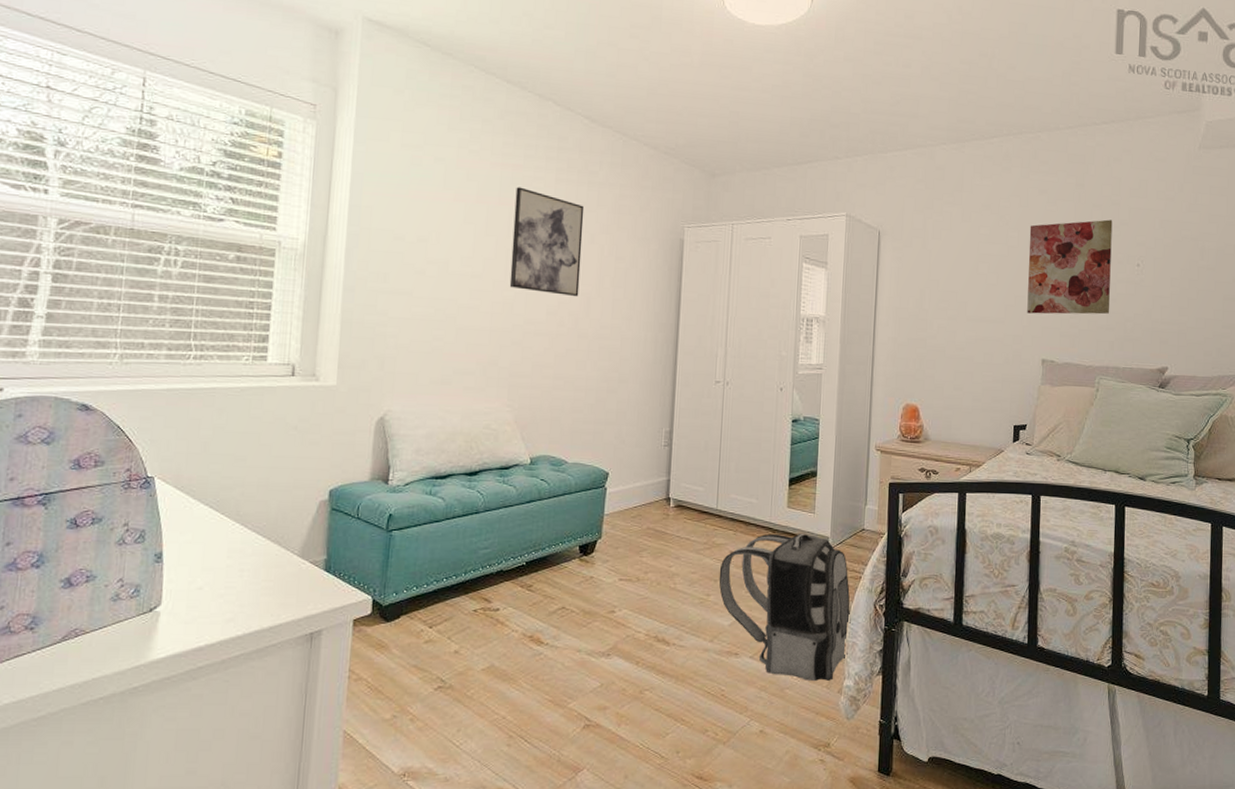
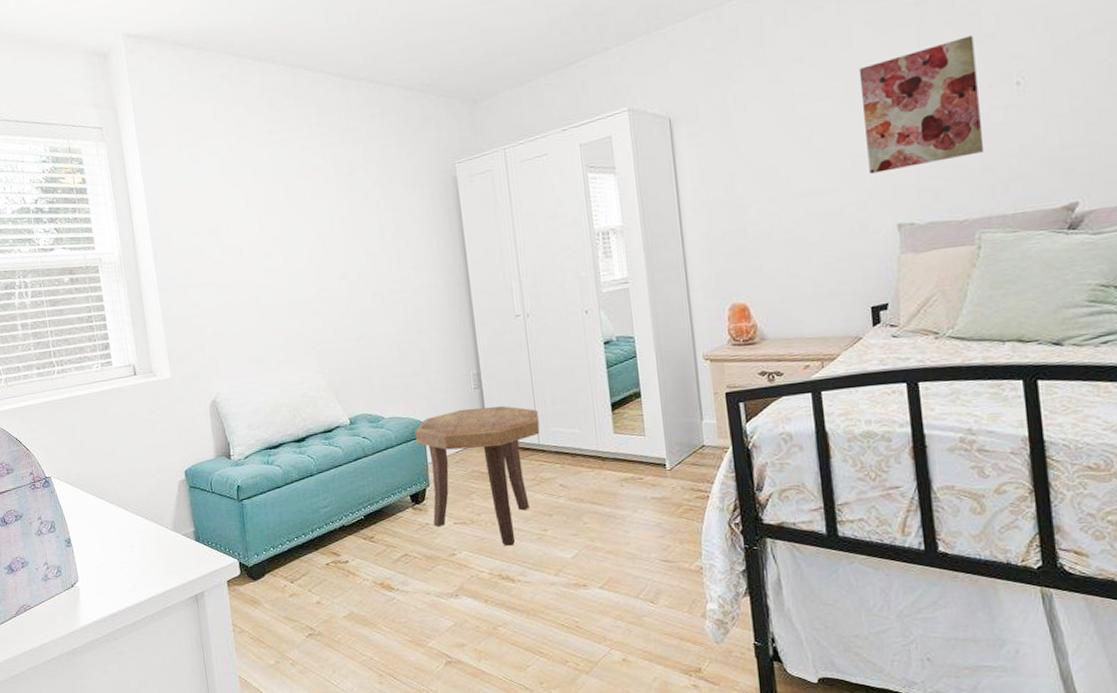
wall art: present [509,187,585,297] -> none [286,160,364,260]
side table: none [596,464,721,608] -> present [415,406,540,546]
backpack: present [719,533,851,681] -> none [552,458,706,607]

